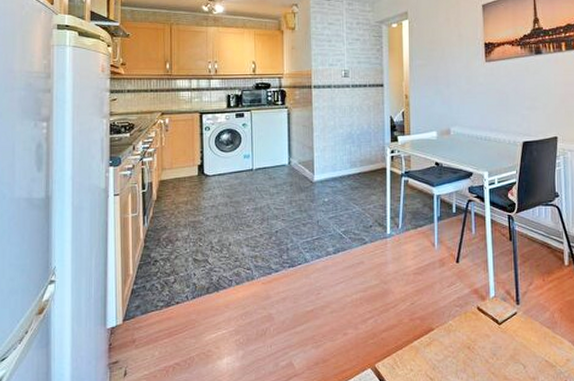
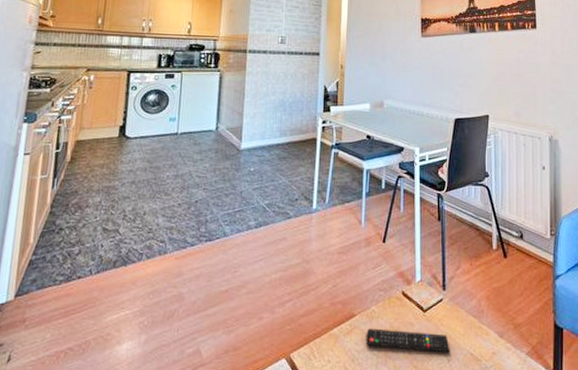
remote control: none [445,340,526,361] -> present [366,328,450,353]

